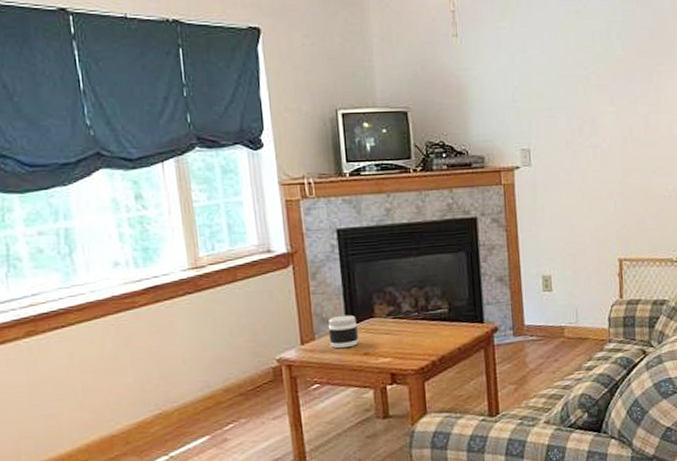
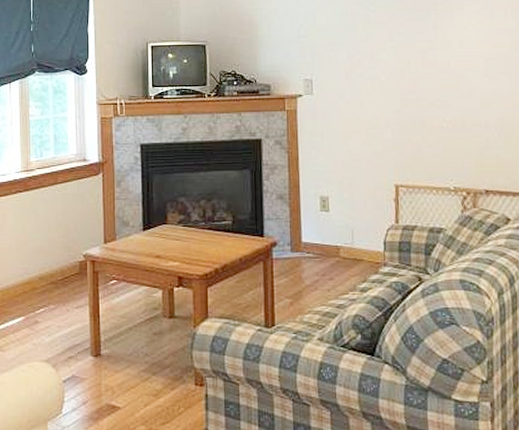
jar: present [328,314,359,349] -> none [127,220,153,250]

